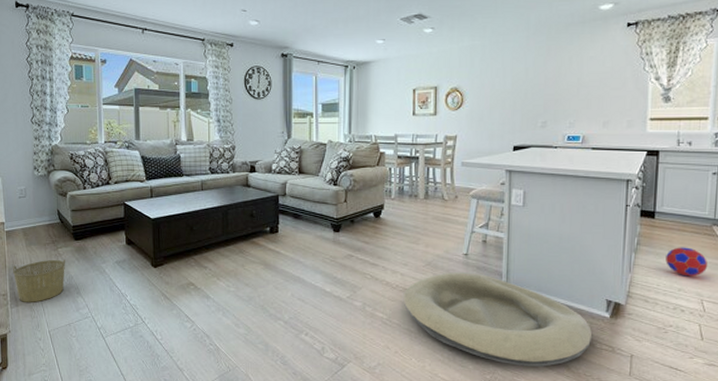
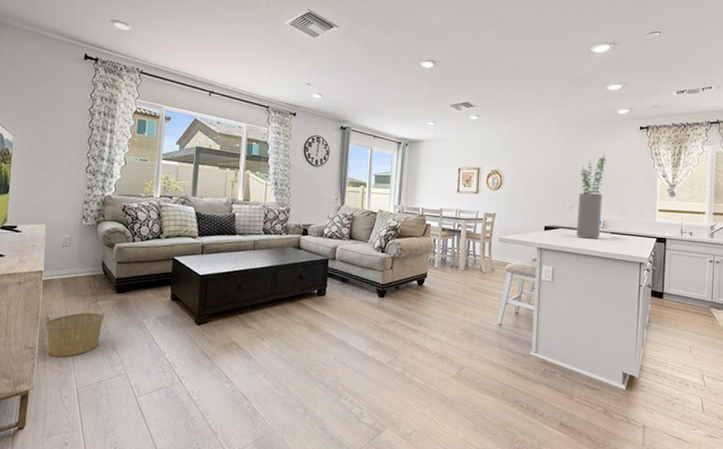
dog bed: present [403,272,593,367] -> none [440,341,611,436]
vase: none [551,59,586,157] -> present [576,154,607,239]
toy ball: present [666,247,708,277] -> none [672,325,707,353]

